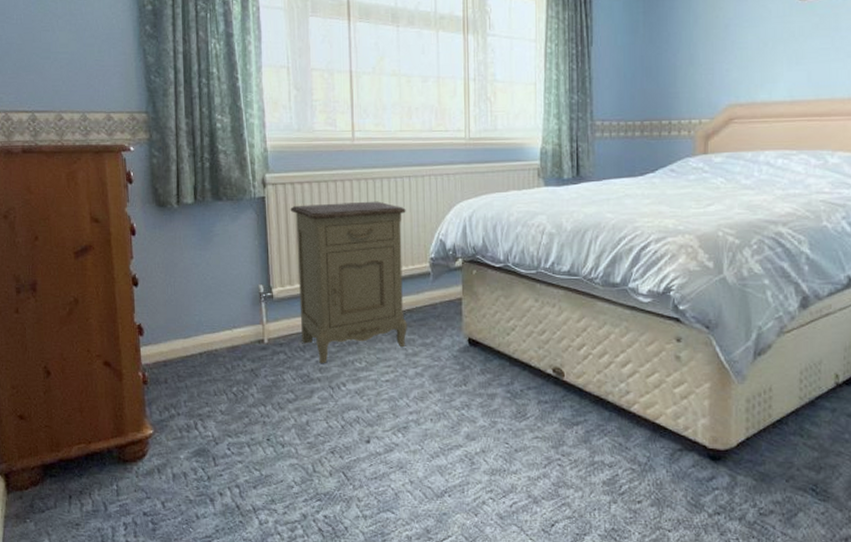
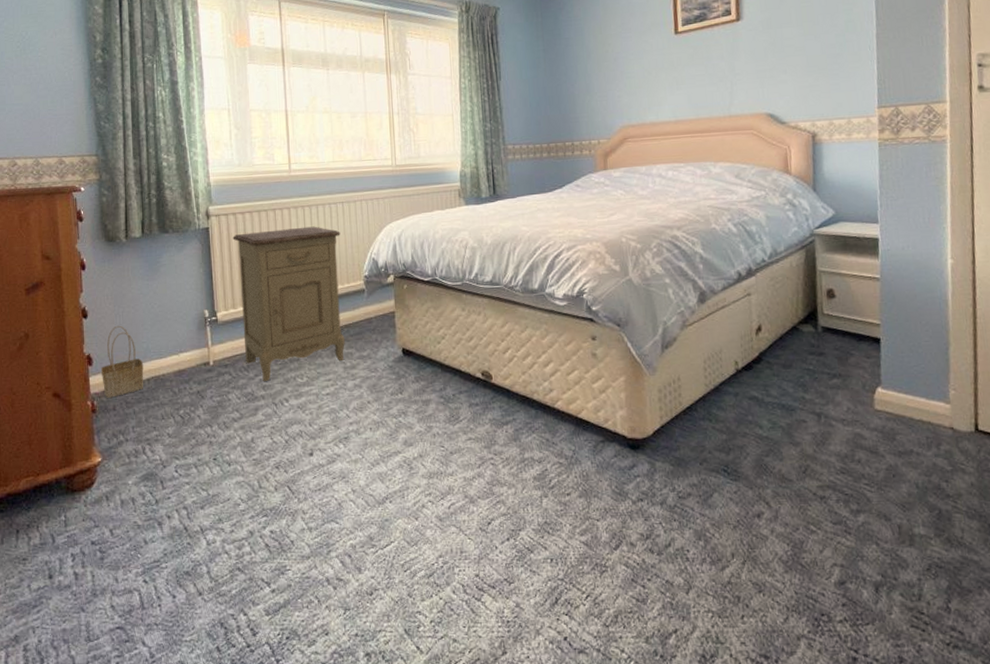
basket: none [151,296,196,370] -> present [100,325,144,398]

